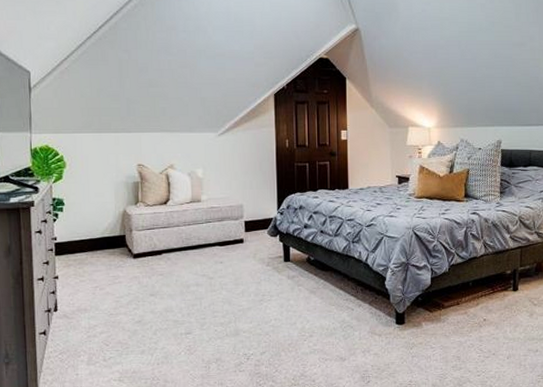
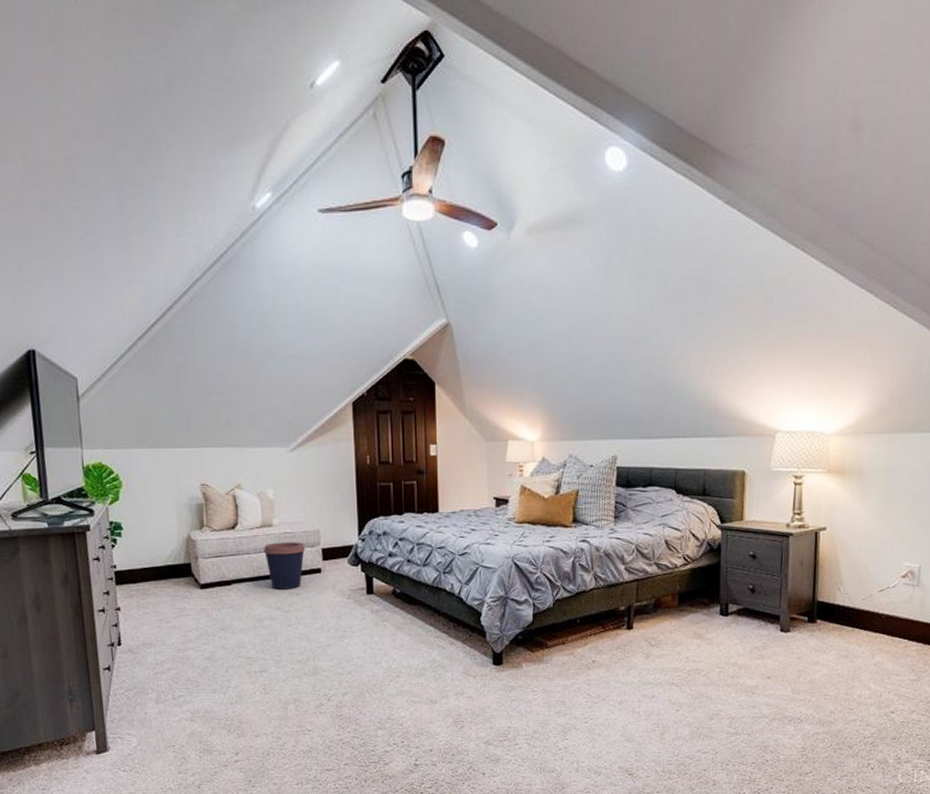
coffee cup: none [191,215,230,258] -> present [263,542,306,590]

